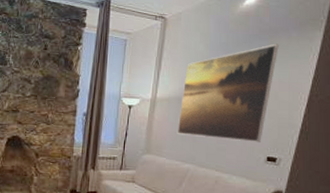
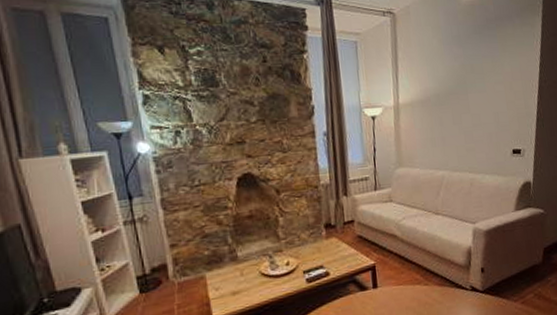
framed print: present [177,43,279,142] -> none [423,32,506,141]

